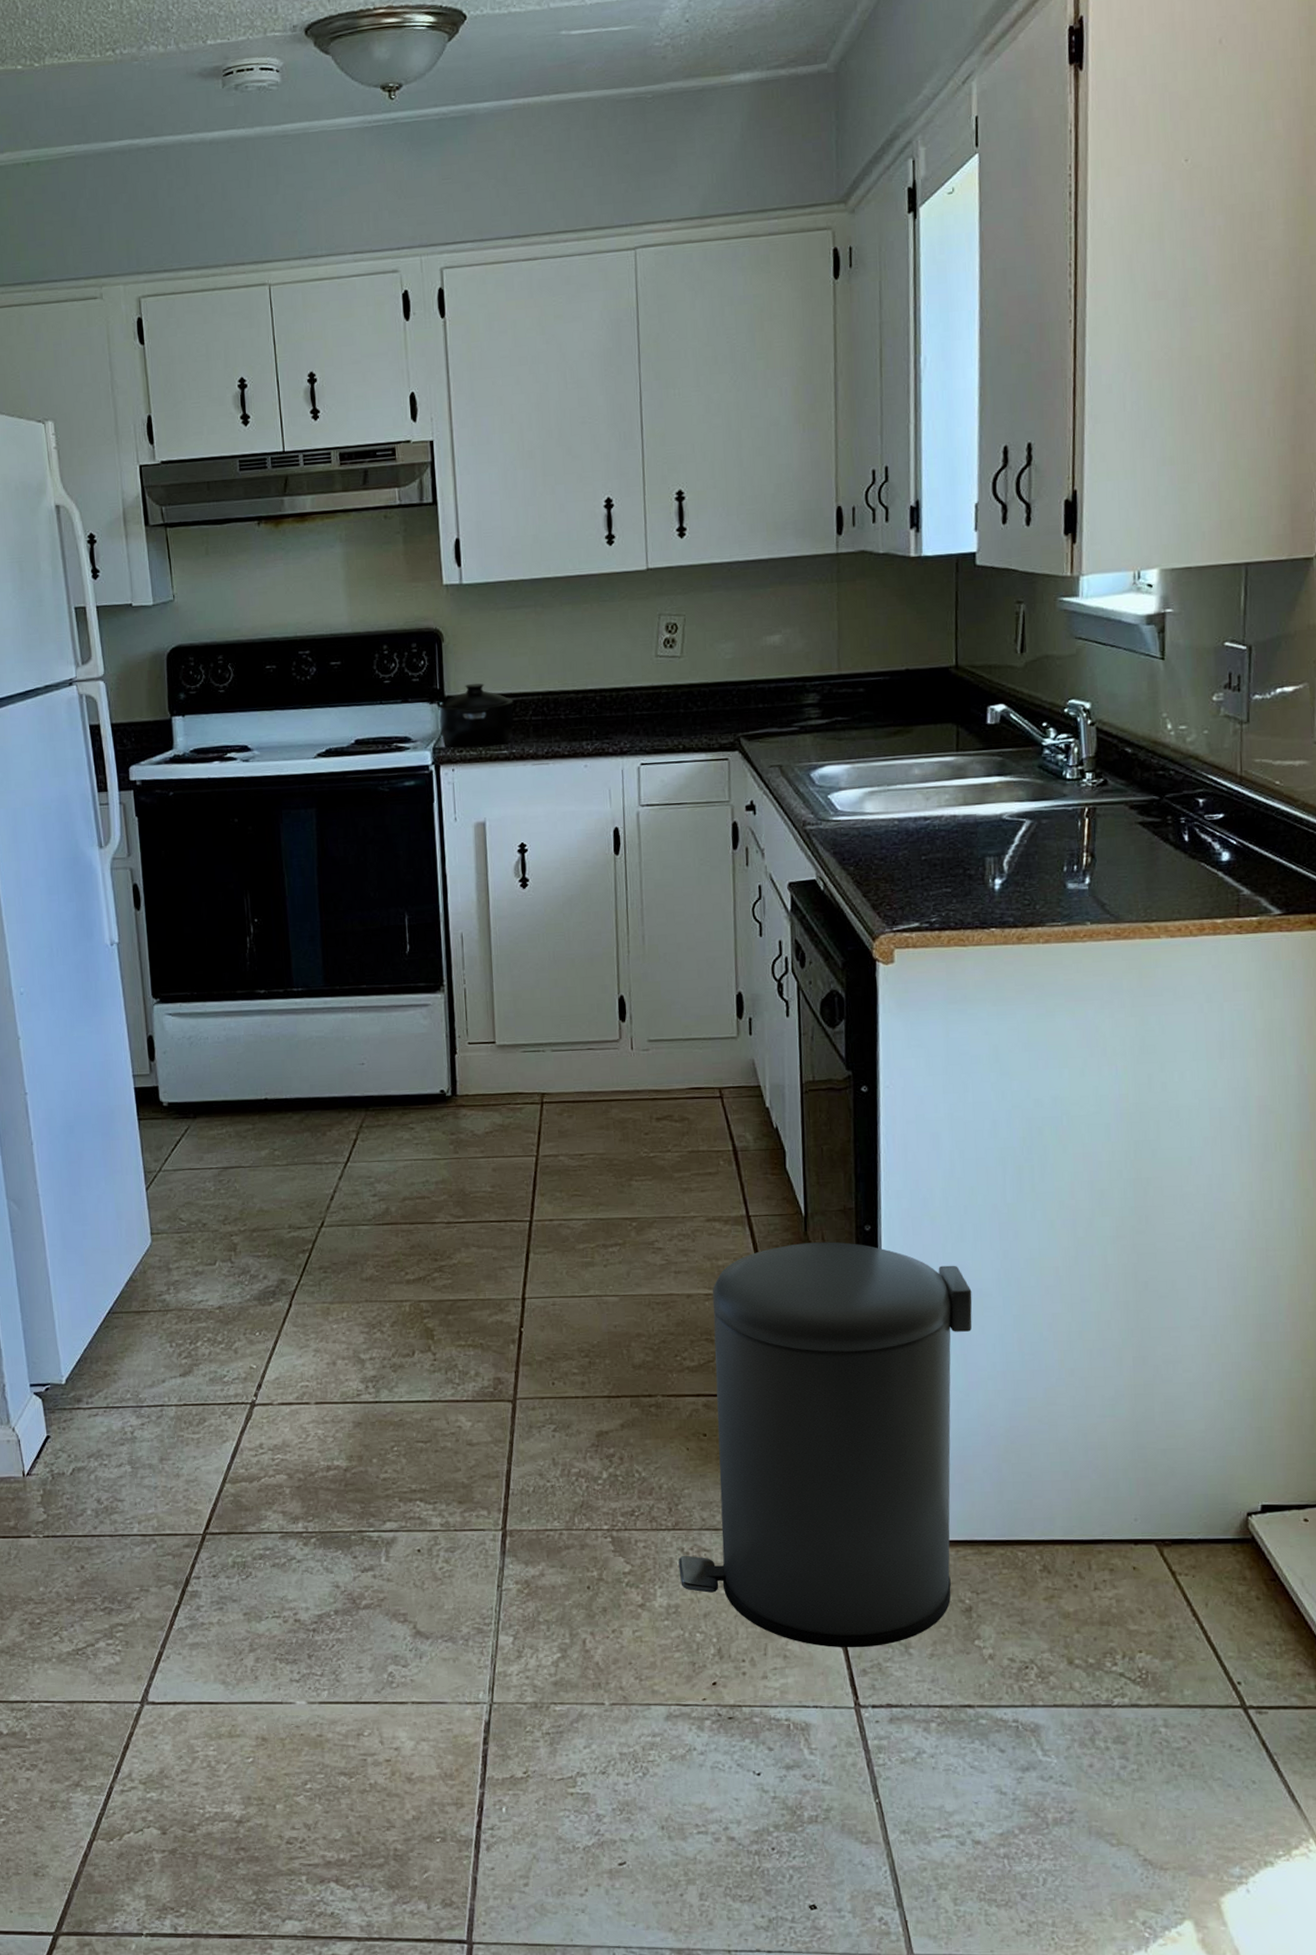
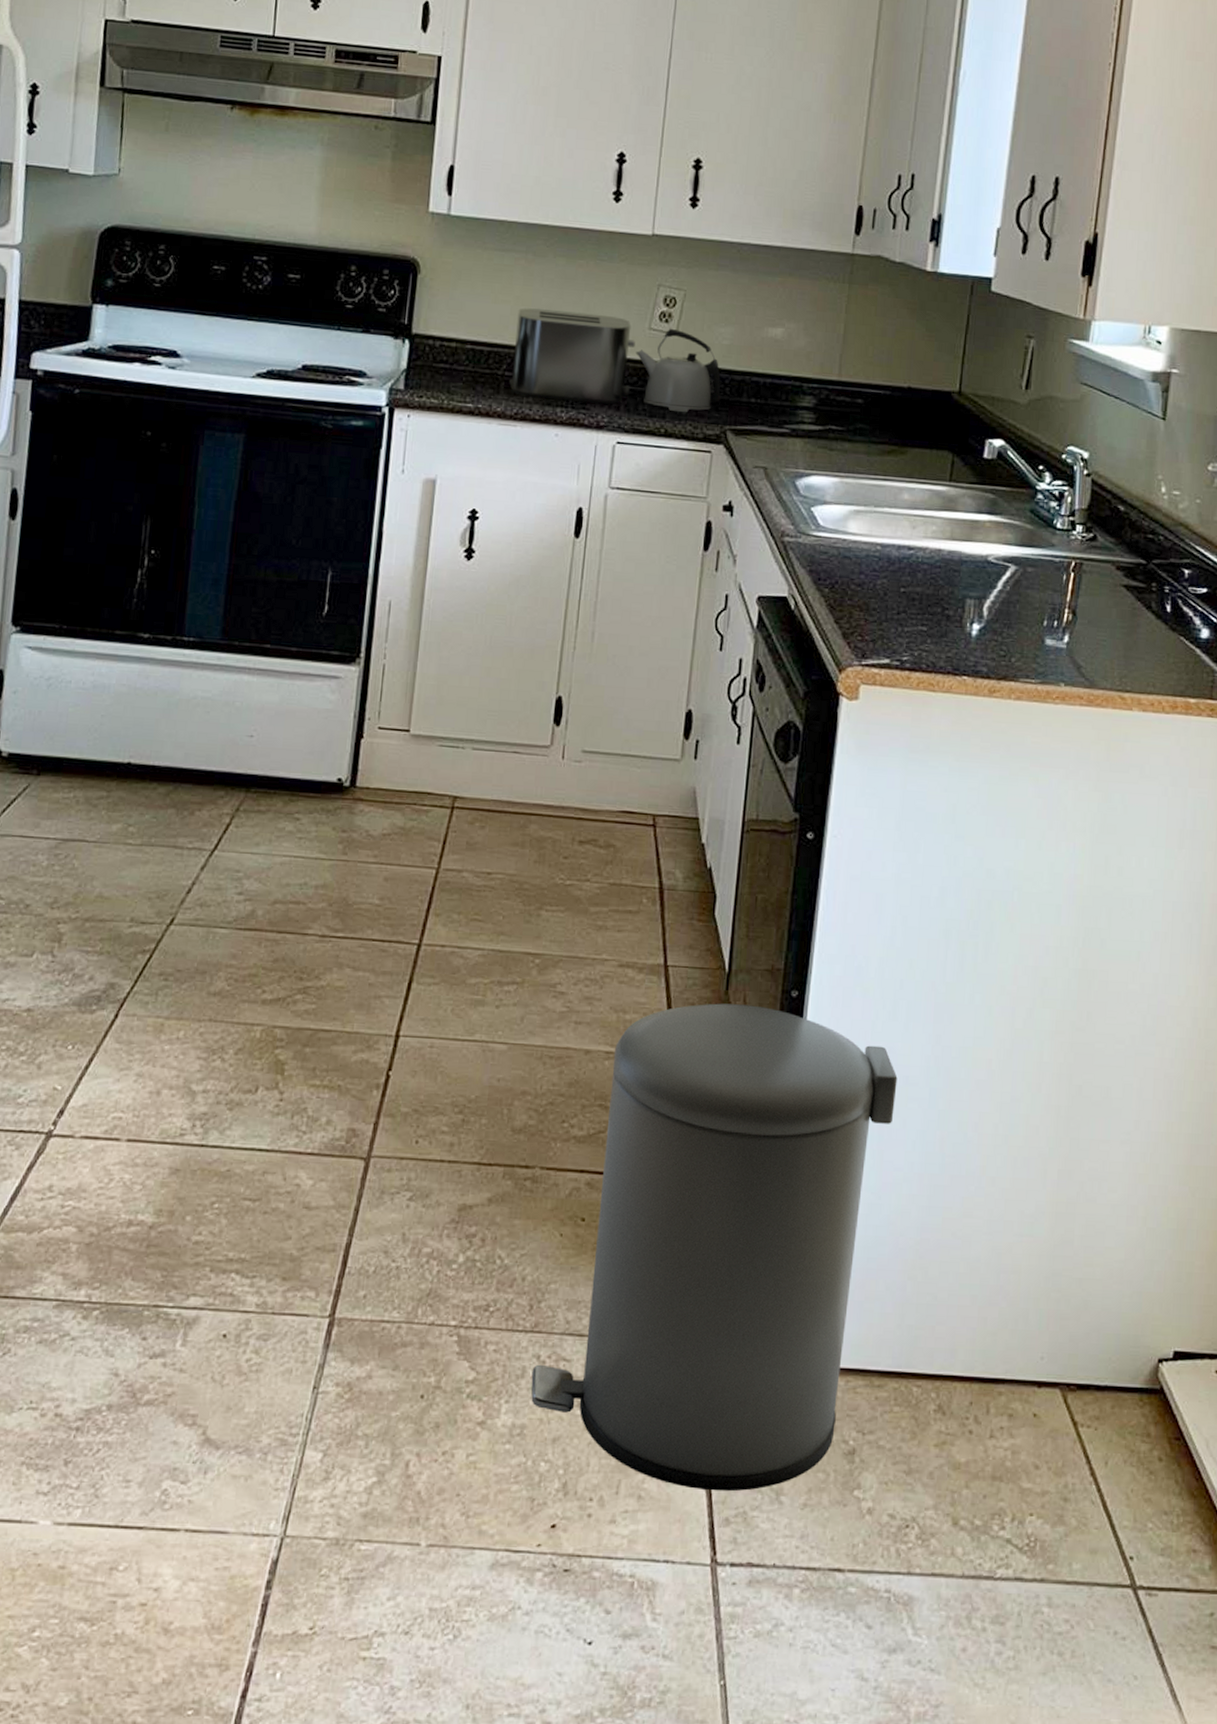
saucepan: present [438,683,514,748] -> none [401,324,488,397]
toaster: none [535,650,647,737] -> present [508,308,635,406]
kettle: none [647,652,730,728] -> present [636,328,721,413]

